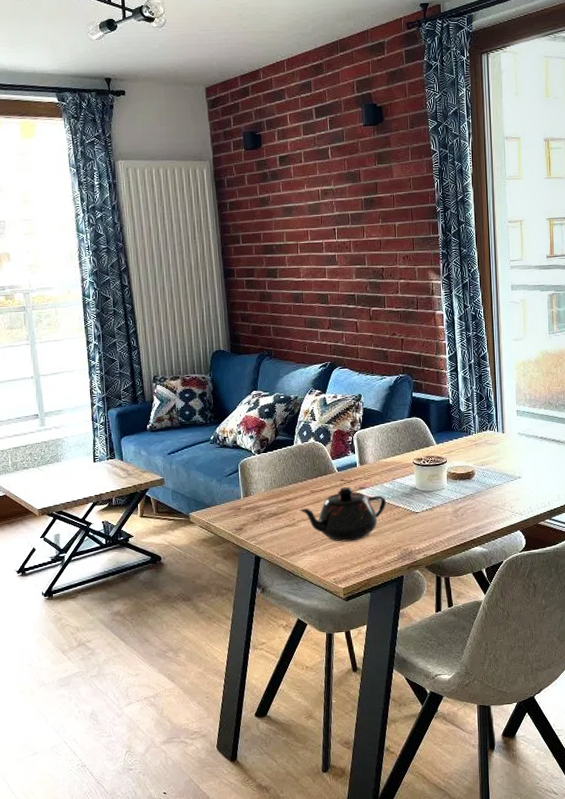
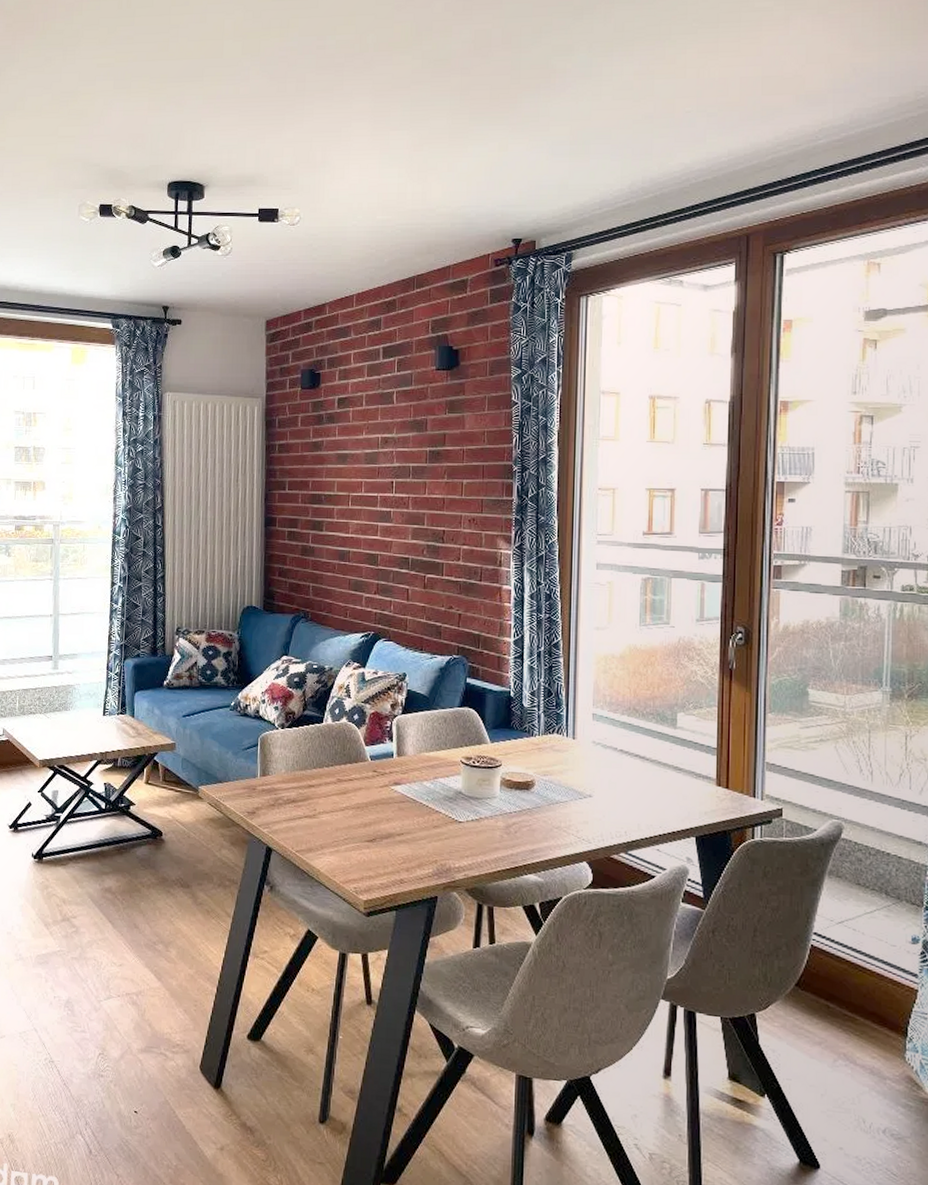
teapot: present [299,487,387,542] -> none [321,780,425,846]

